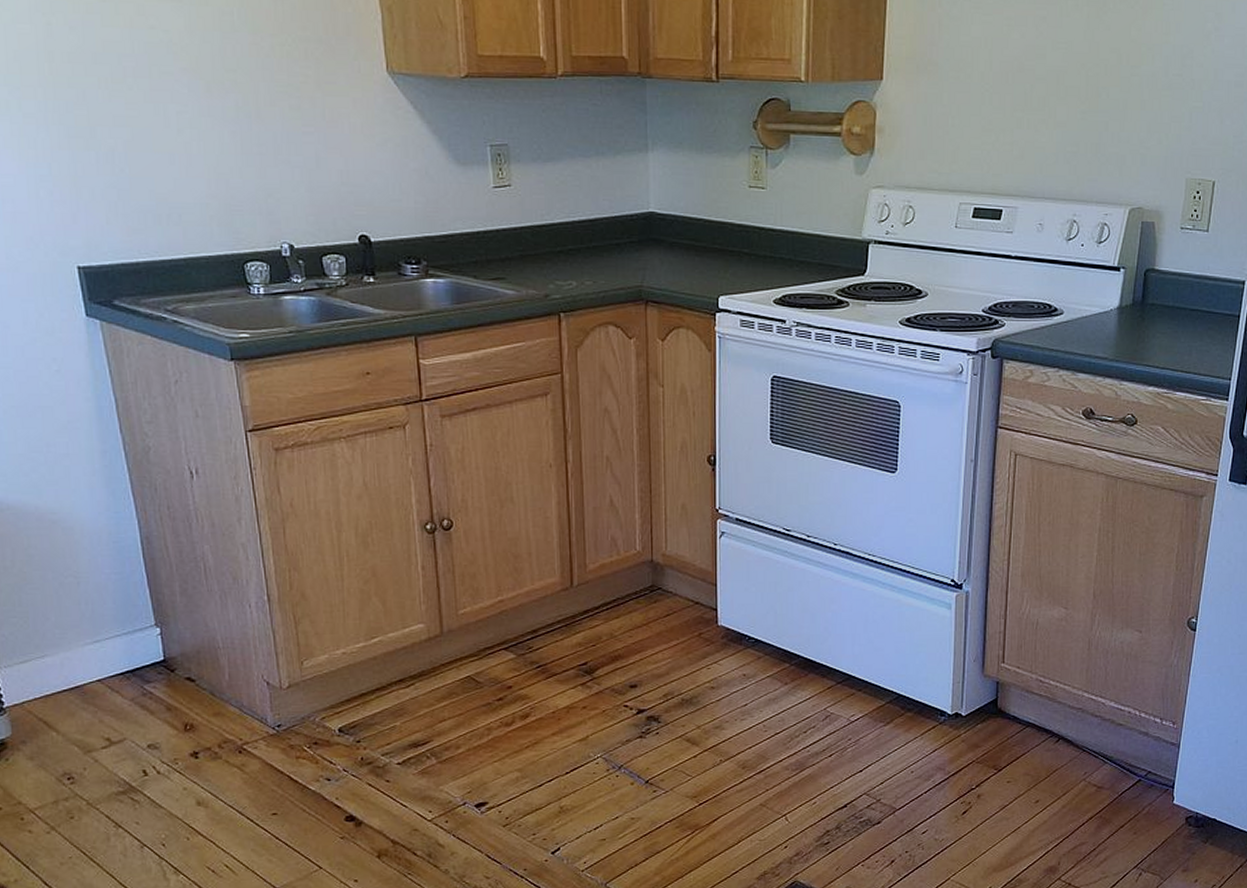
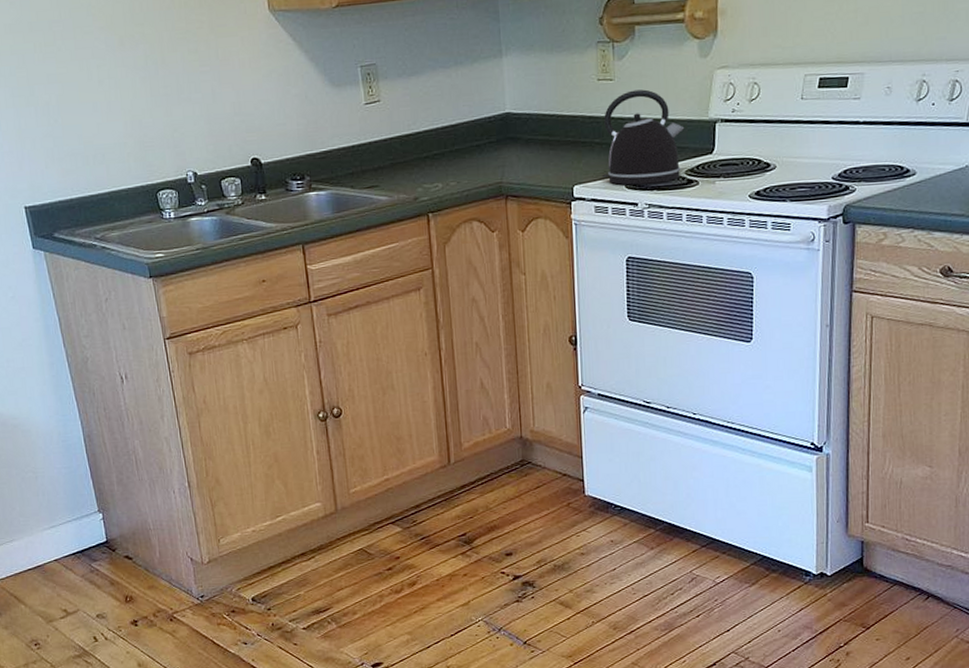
kettle: none [749,201,837,301] -> present [602,89,685,185]

